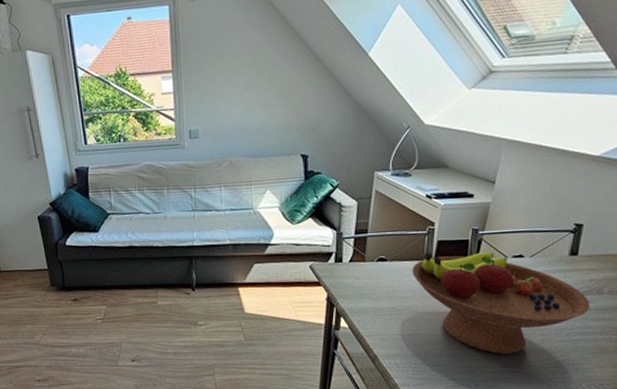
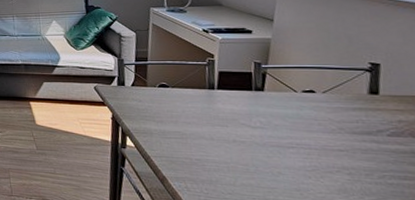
fruit bowl: present [412,252,591,355] -> none [195,82,405,192]

